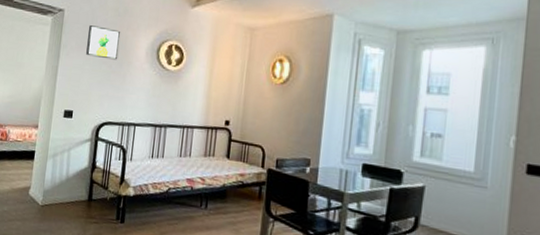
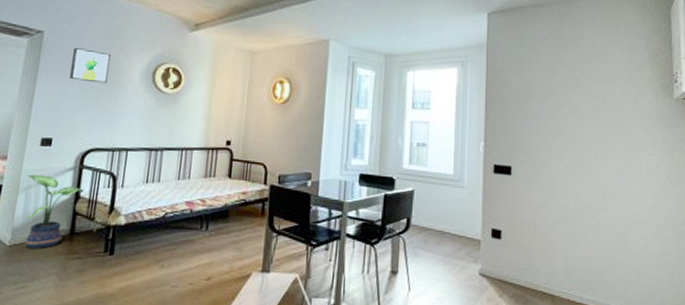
potted plant: none [53,142,99,211] -> present [24,174,84,250]

